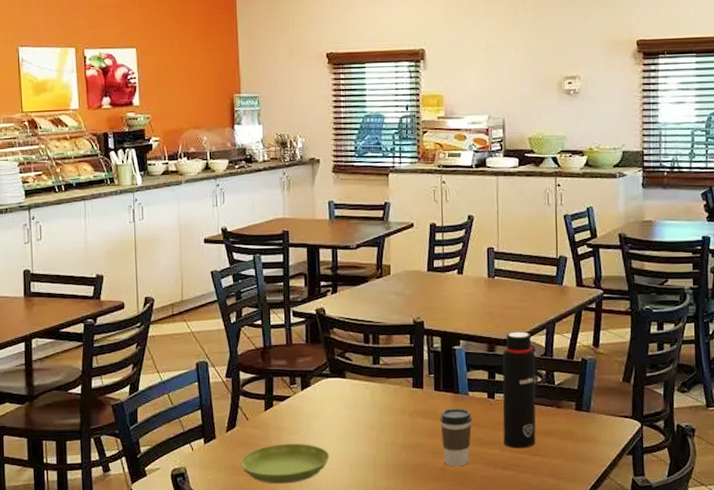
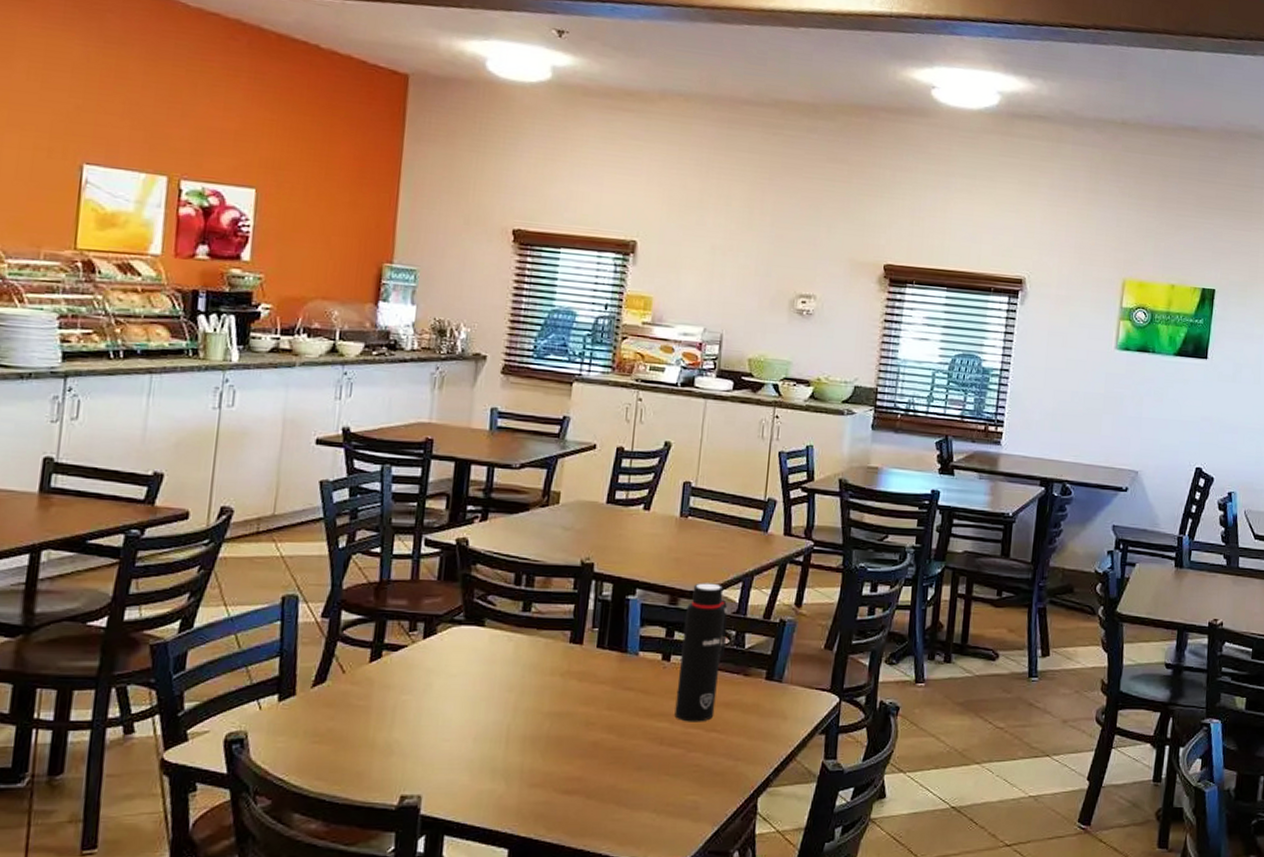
saucer: present [241,443,330,484] -> none [326,705,450,757]
coffee cup: present [440,408,473,467] -> none [598,670,640,742]

